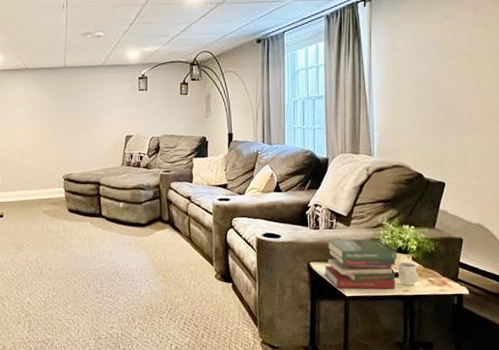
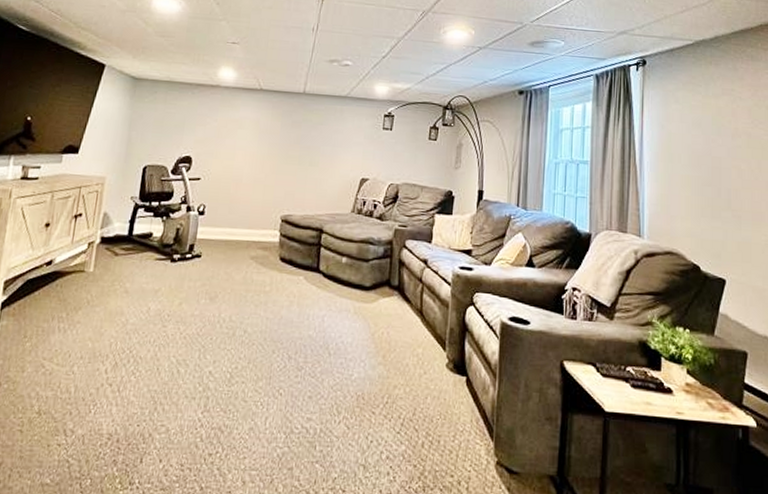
books: present [324,239,397,290] -> none [580,335,668,410]
mug: present [398,261,418,286] -> none [669,373,694,407]

